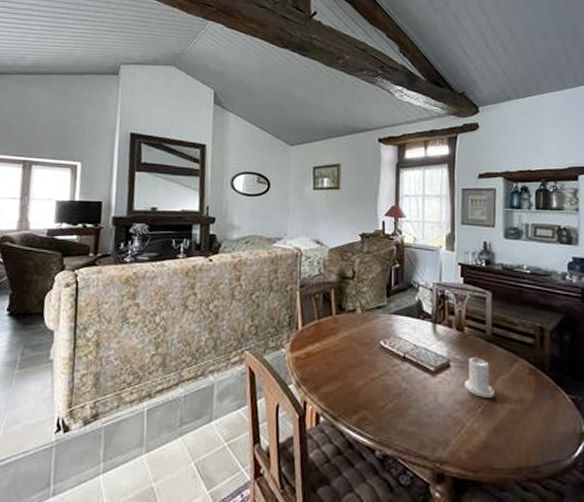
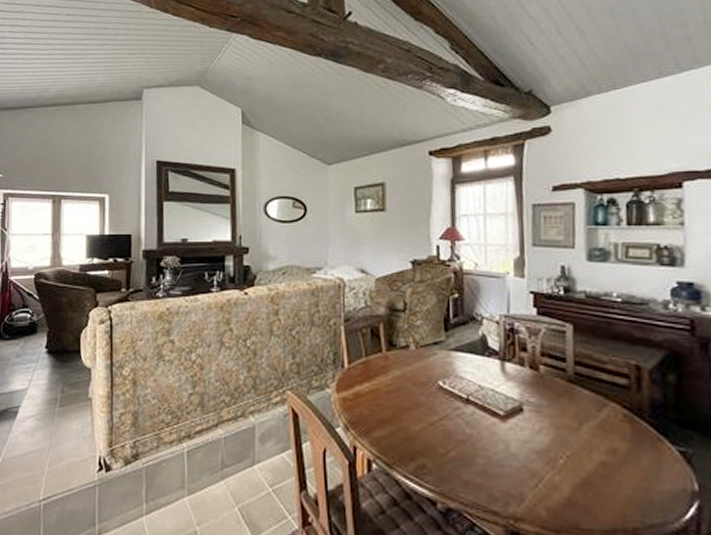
candle: present [464,356,495,398] -> none [540,399,580,448]

